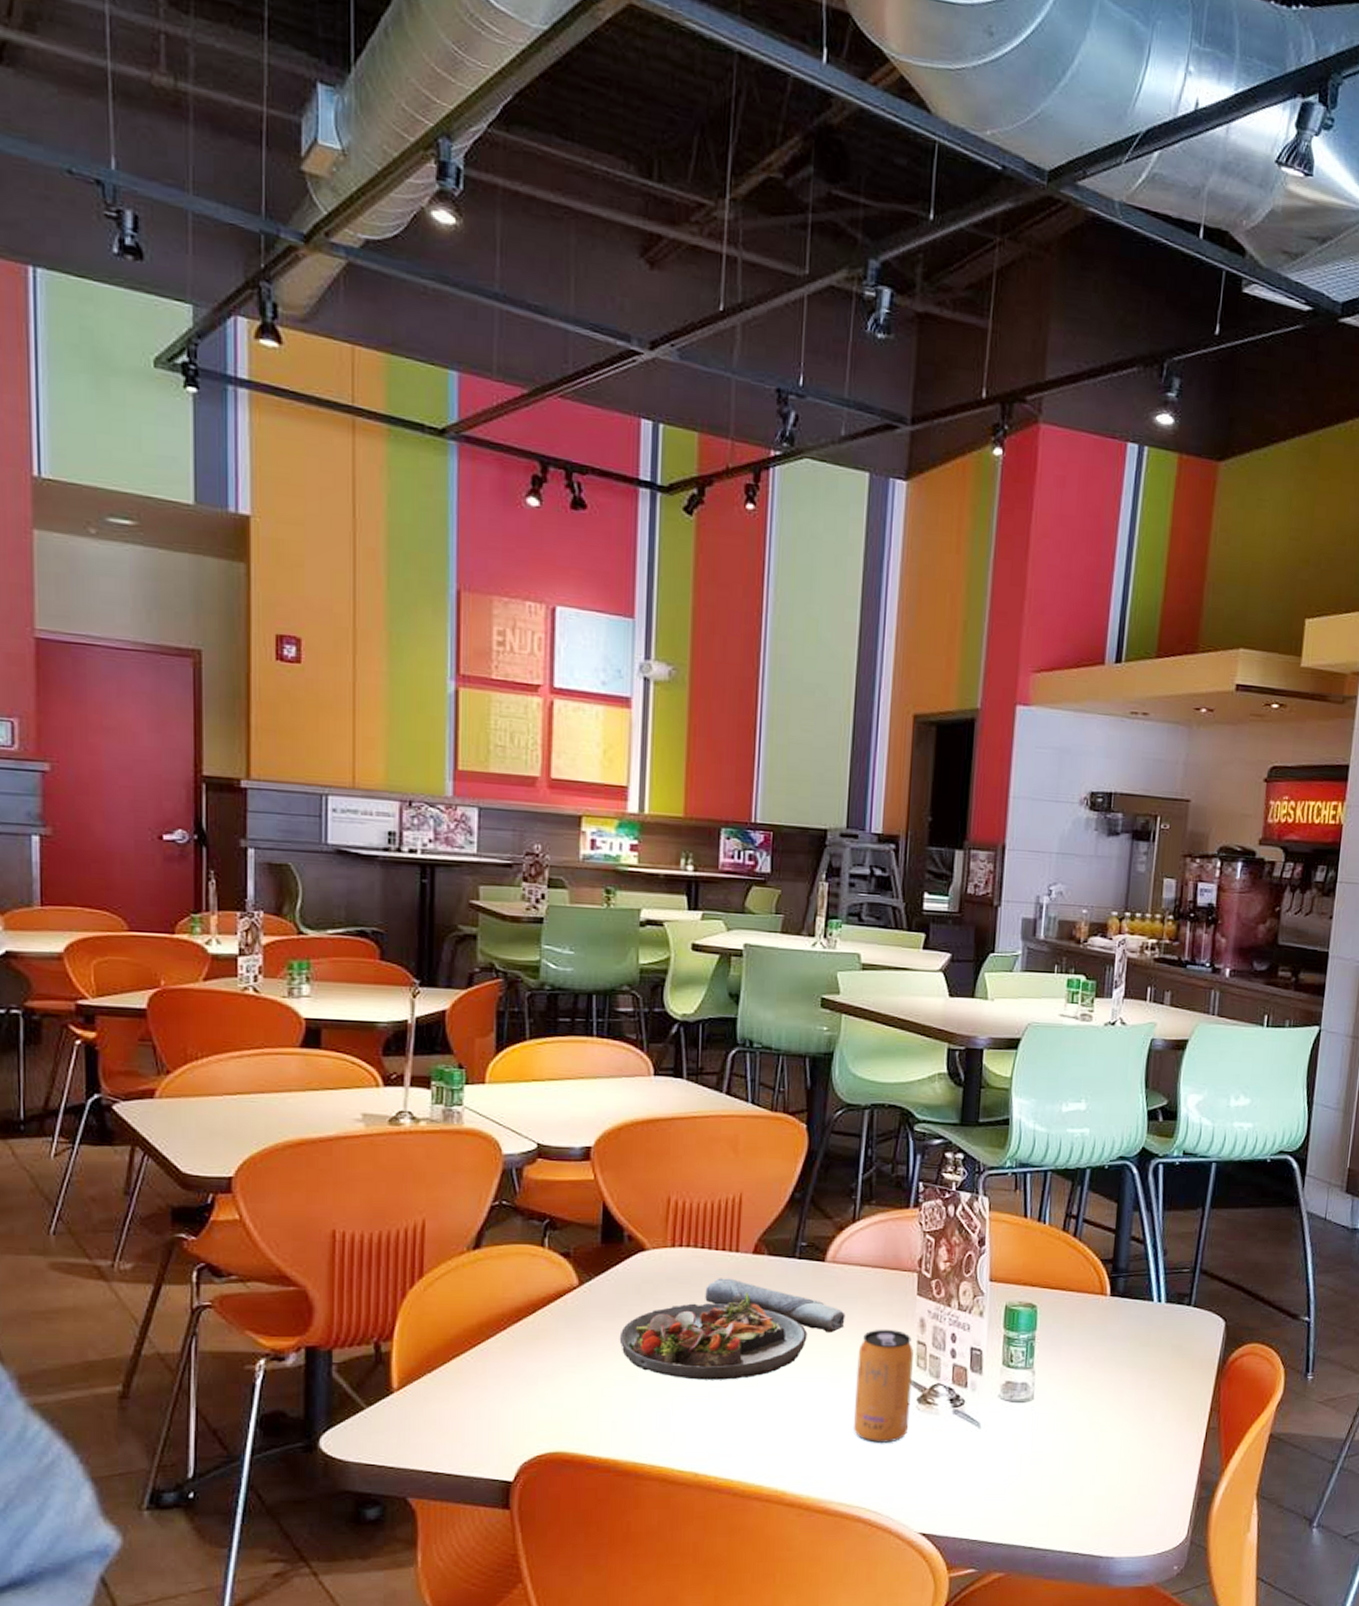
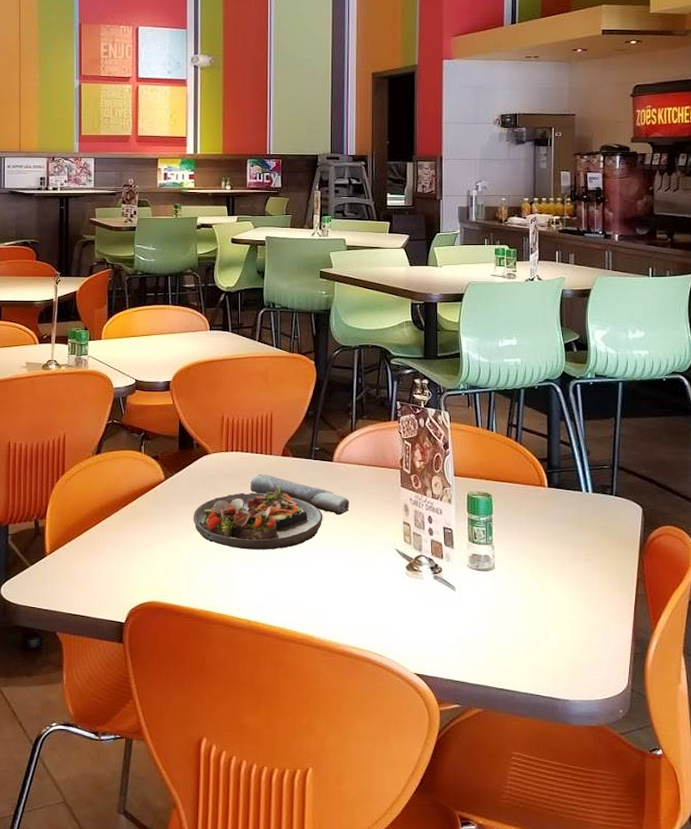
beverage can: present [854,1329,914,1443] -> none [360,512,401,601]

